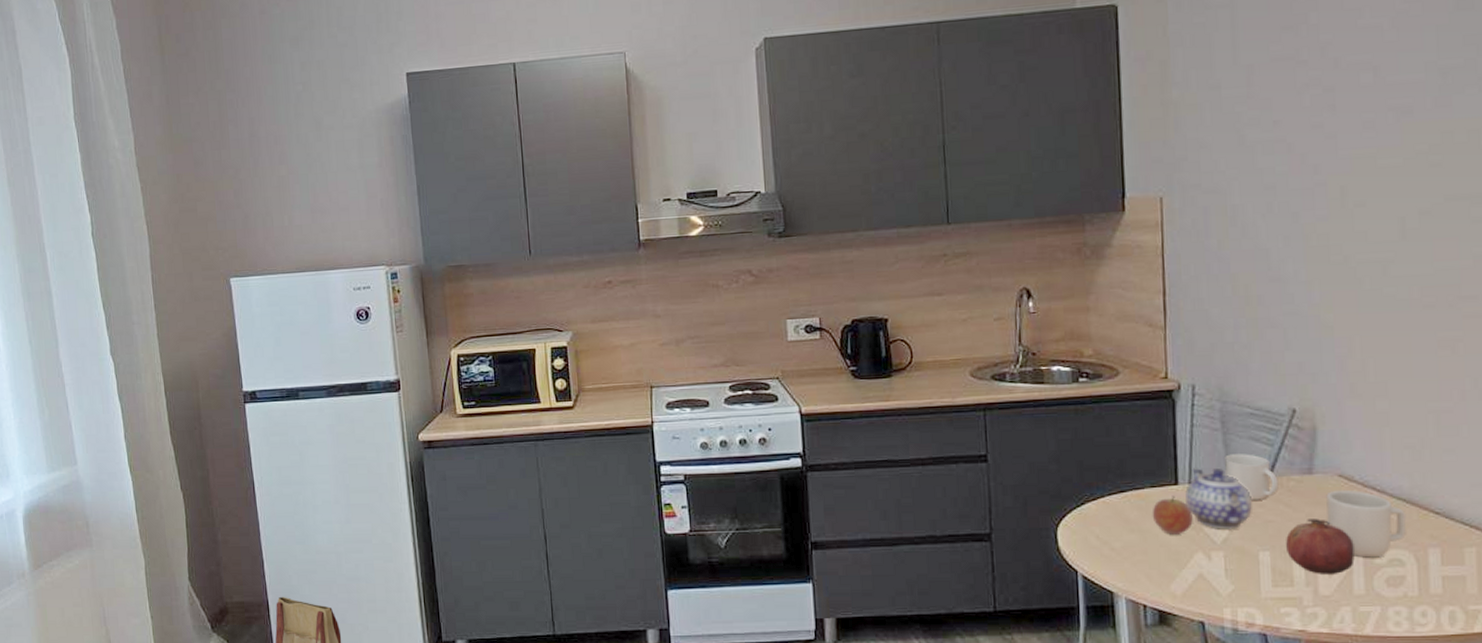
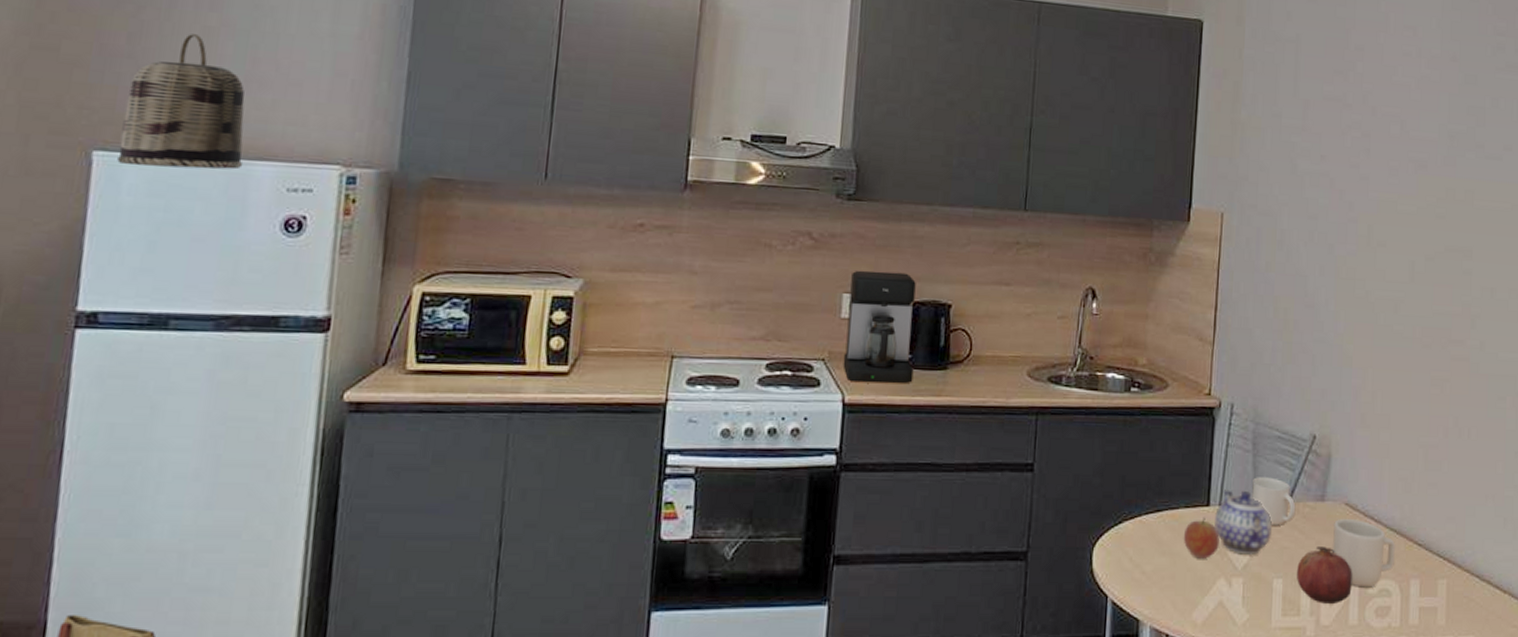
basket: none [242,183,322,286] -> present [117,34,245,170]
coffee maker: none [792,295,861,395] -> present [843,270,916,384]

